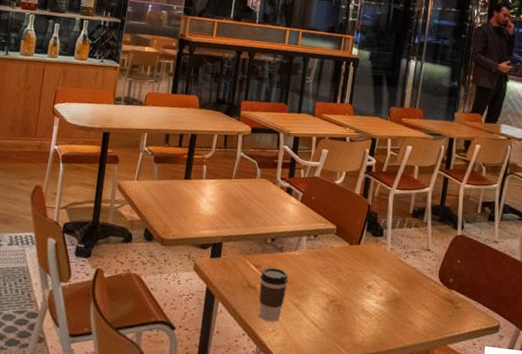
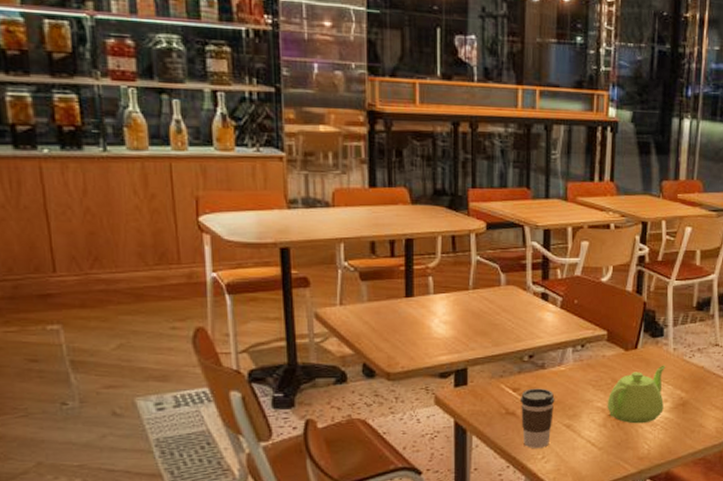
teapot: none [330,261,383,313] -> present [607,365,666,424]

